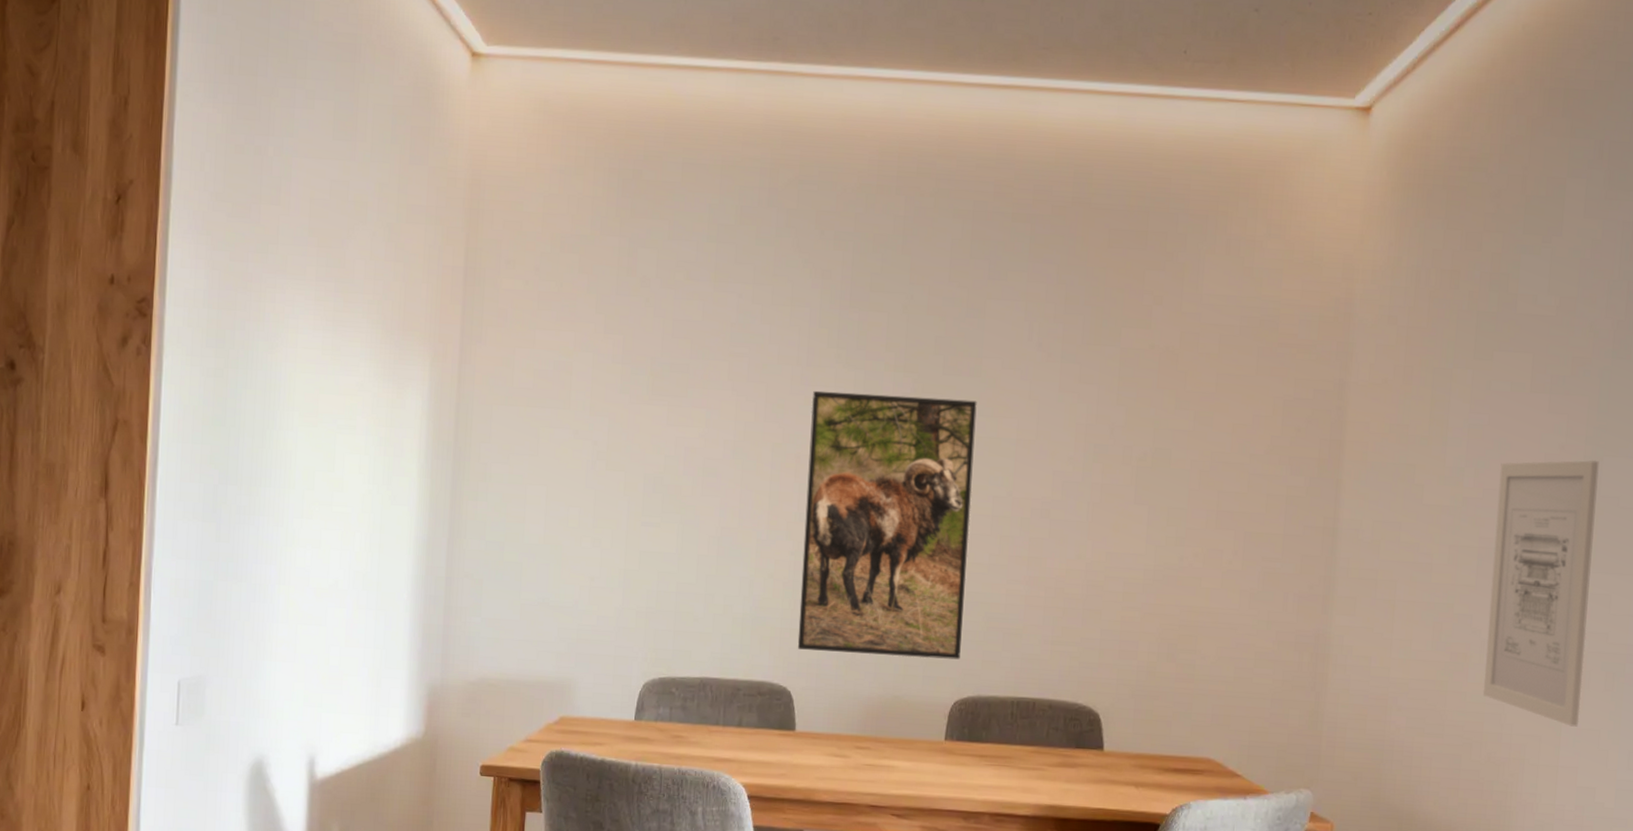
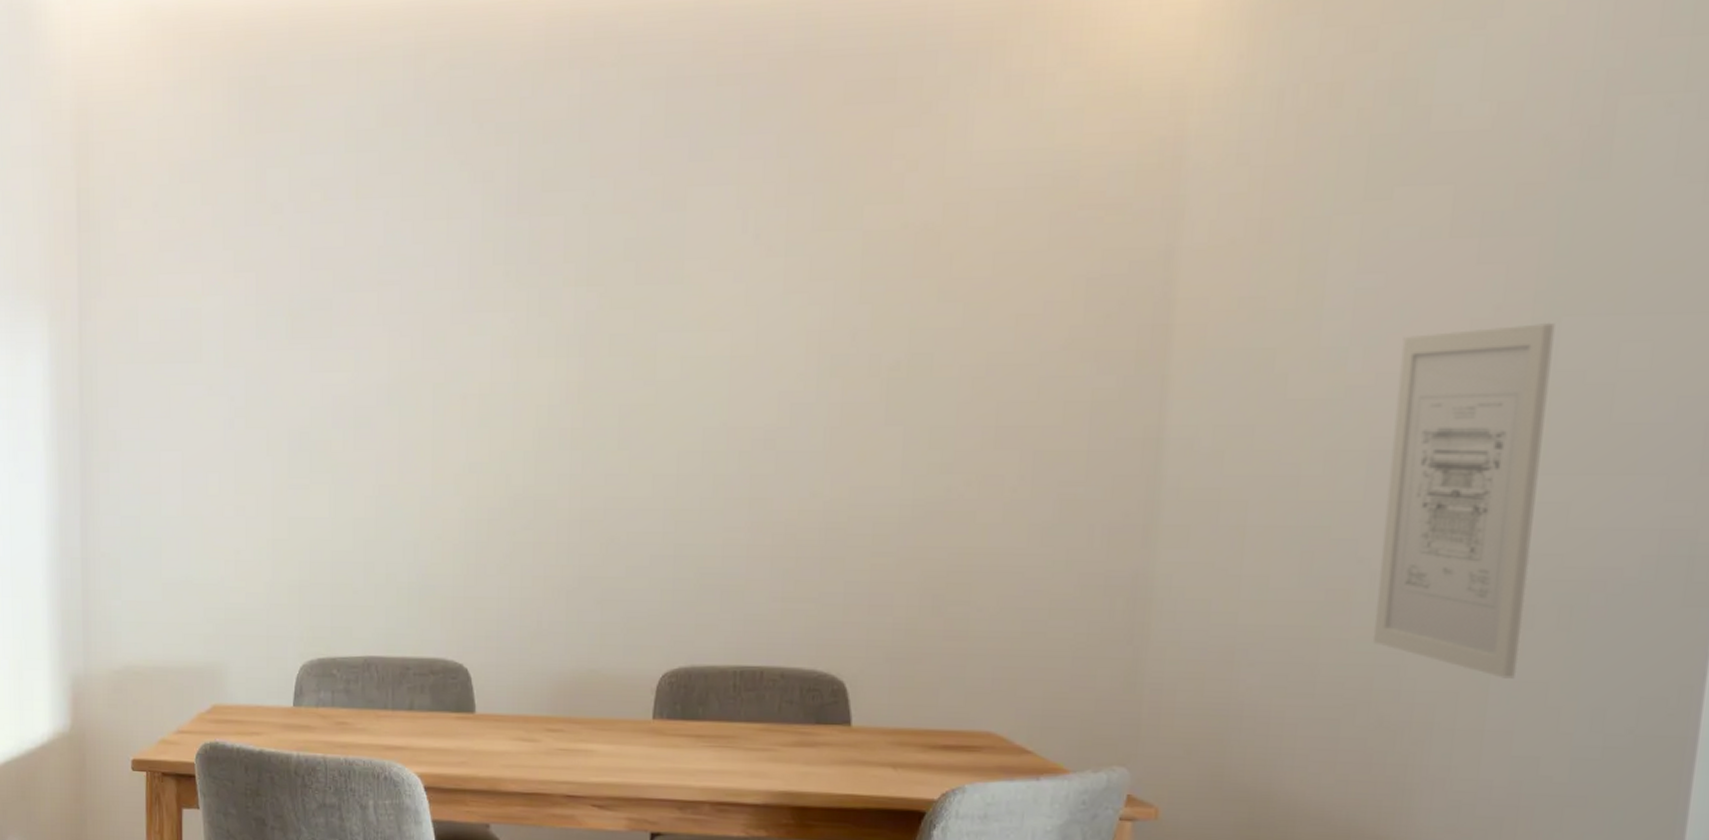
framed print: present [797,390,977,660] -> none [473,313,679,625]

